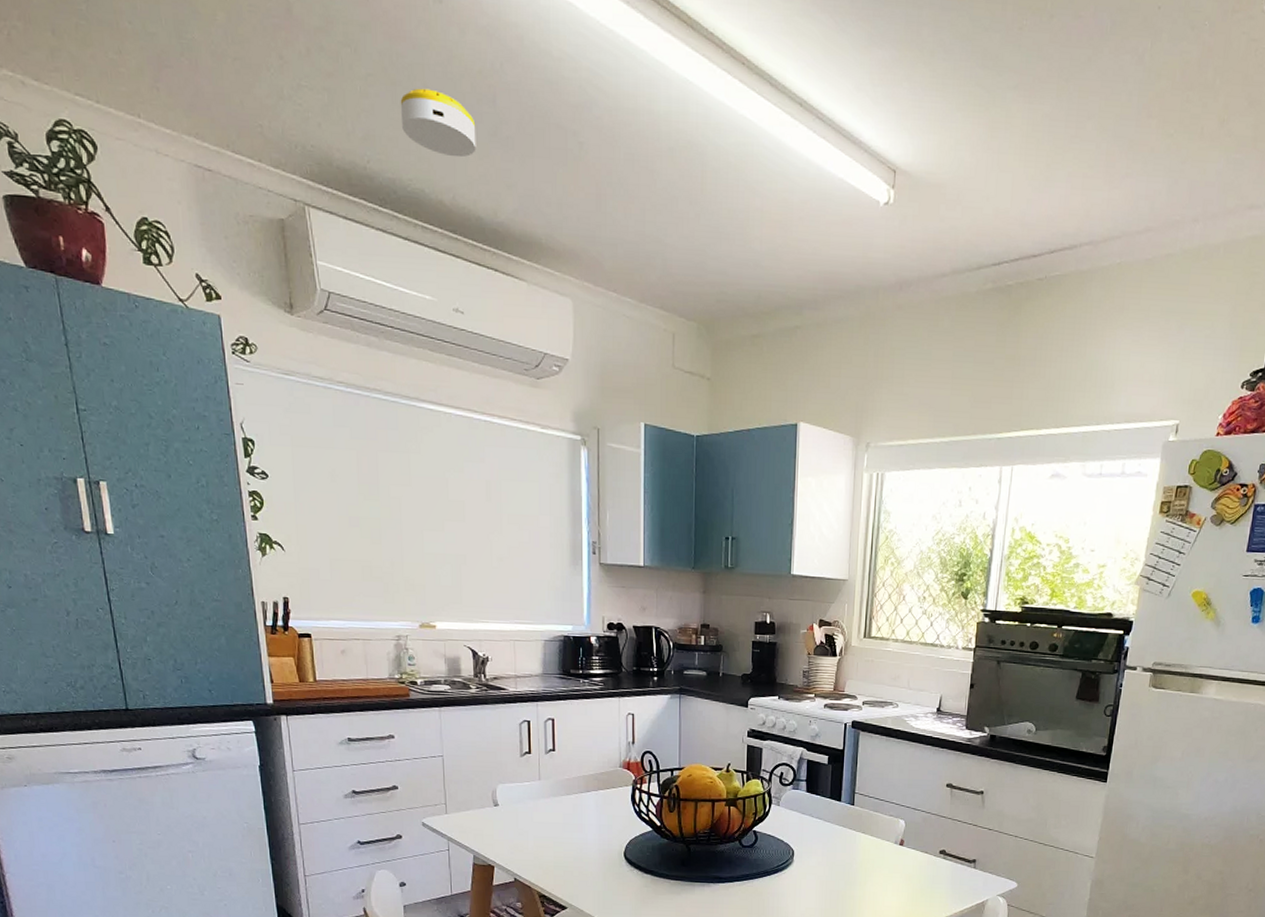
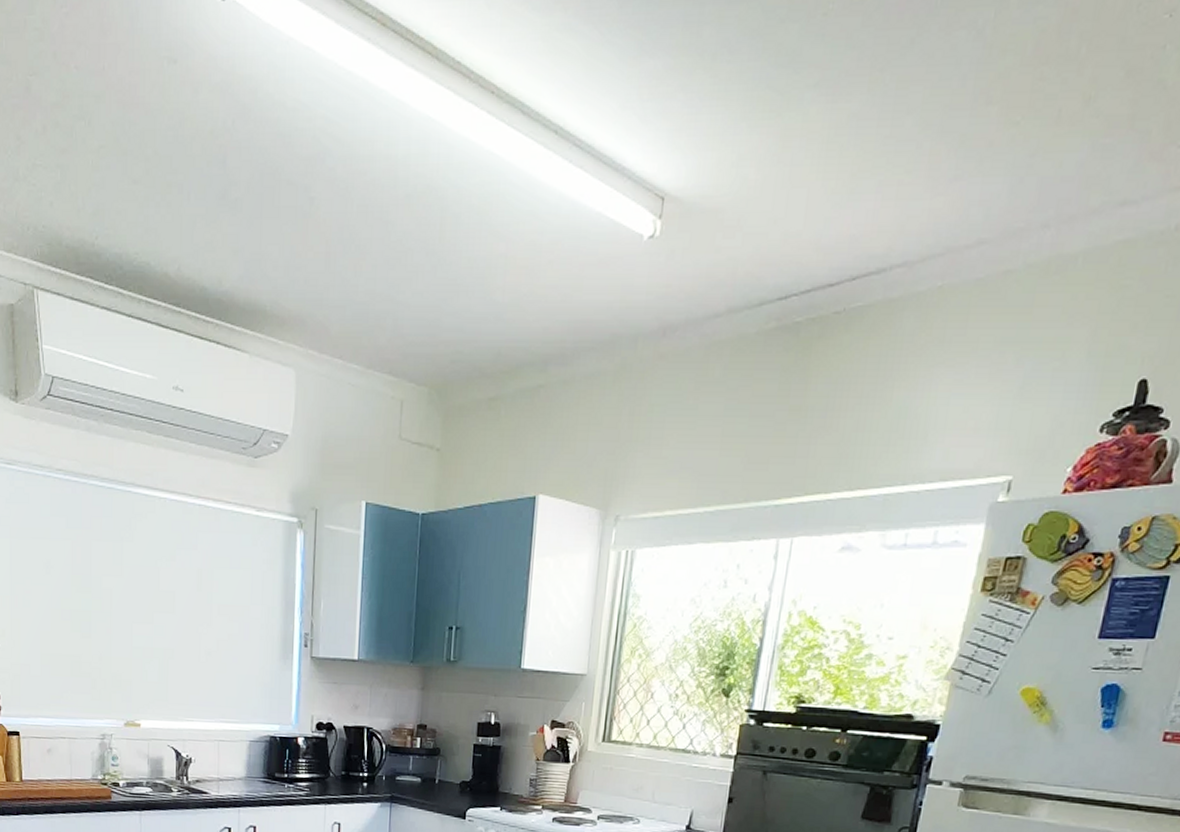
smoke detector: present [400,88,476,158] -> none [130,155,205,226]

